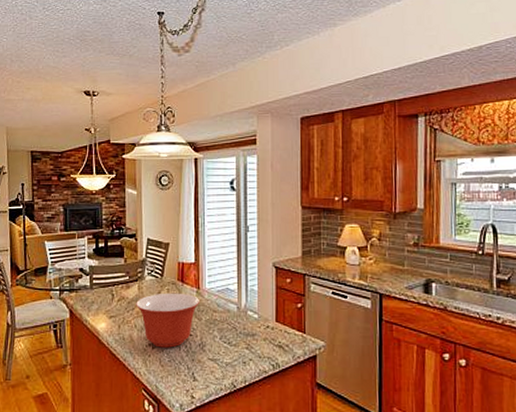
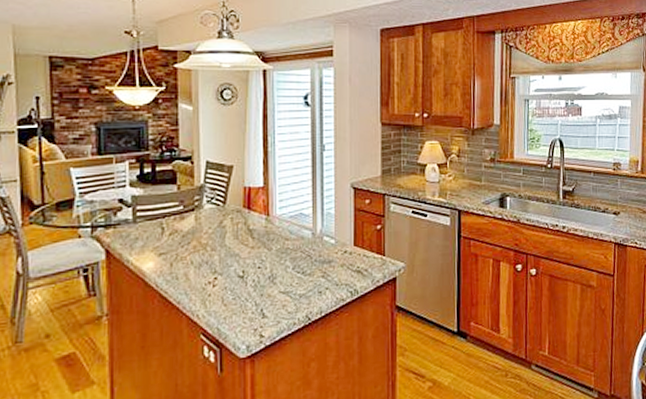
mixing bowl: present [136,292,201,348] -> none [192,221,270,285]

